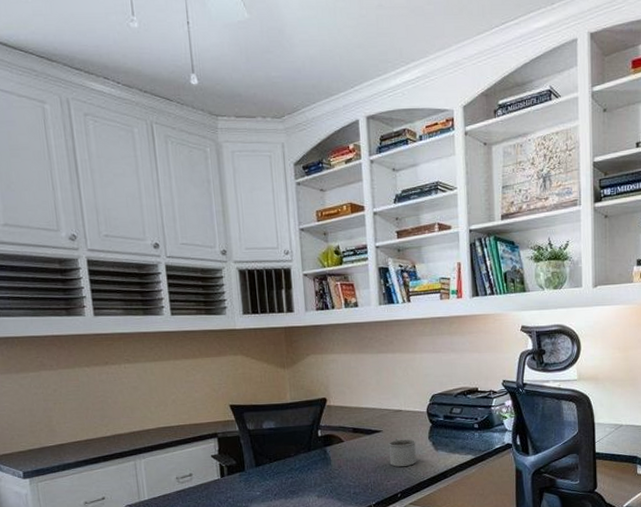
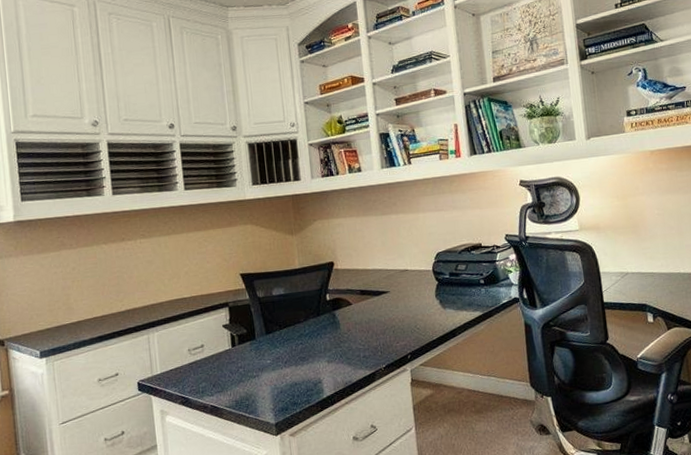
mug: present [388,437,416,467] -> none [396,297,425,327]

